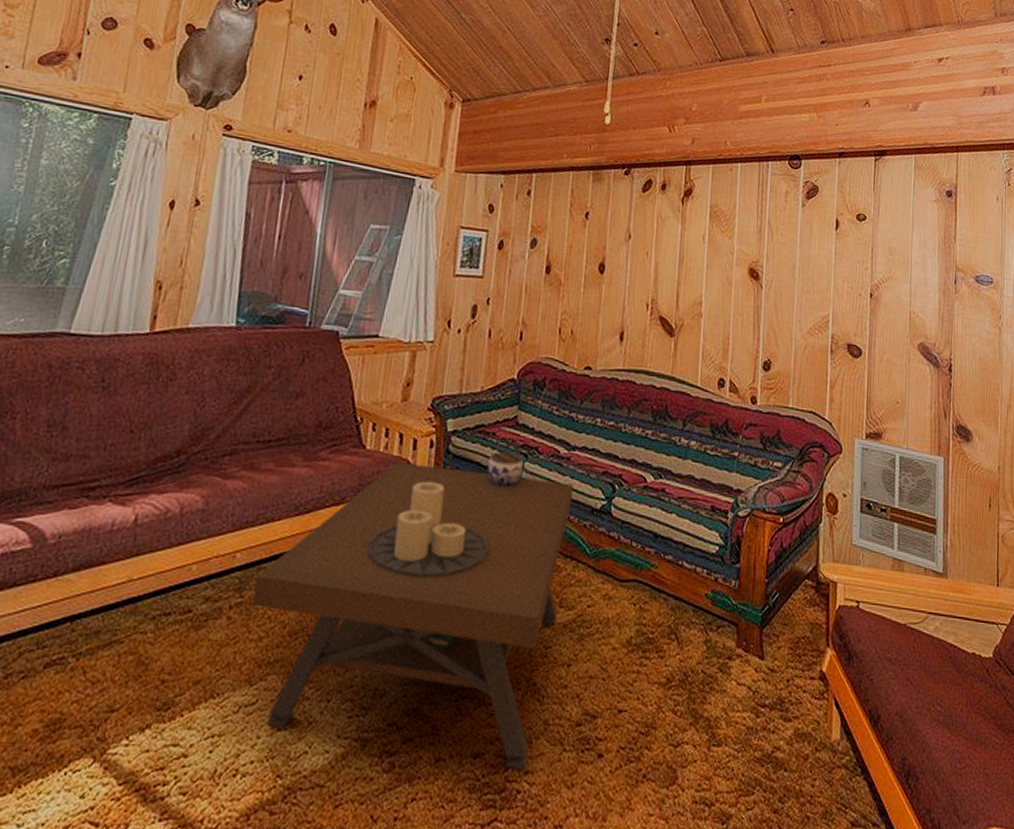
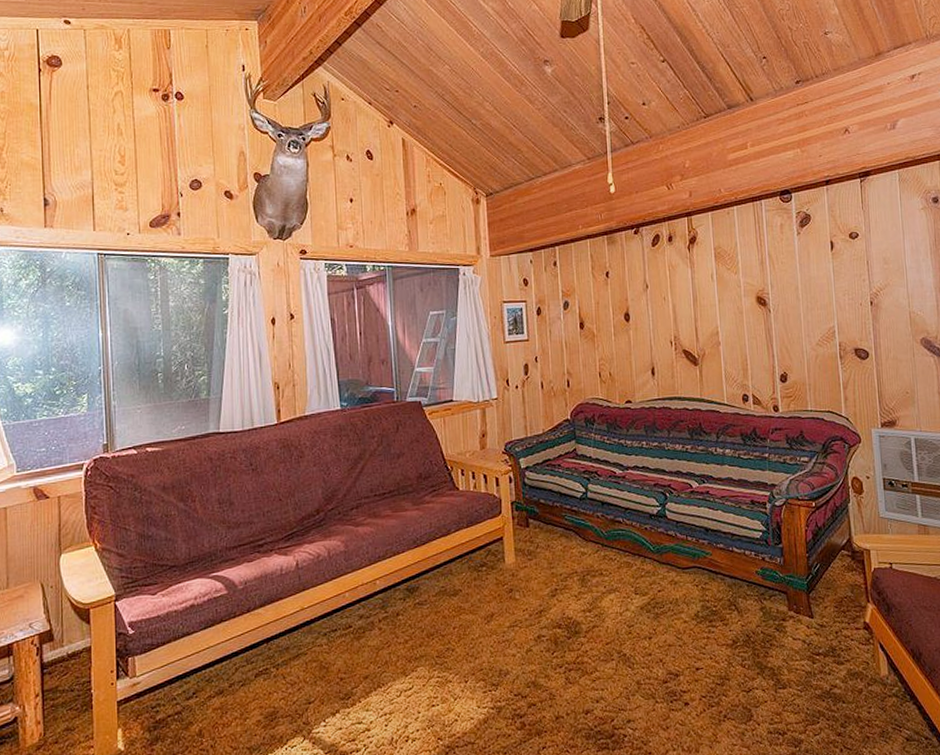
coffee table: present [252,462,574,770] -> none [394,496,634,720]
jar: present [487,451,524,488] -> none [558,477,588,507]

